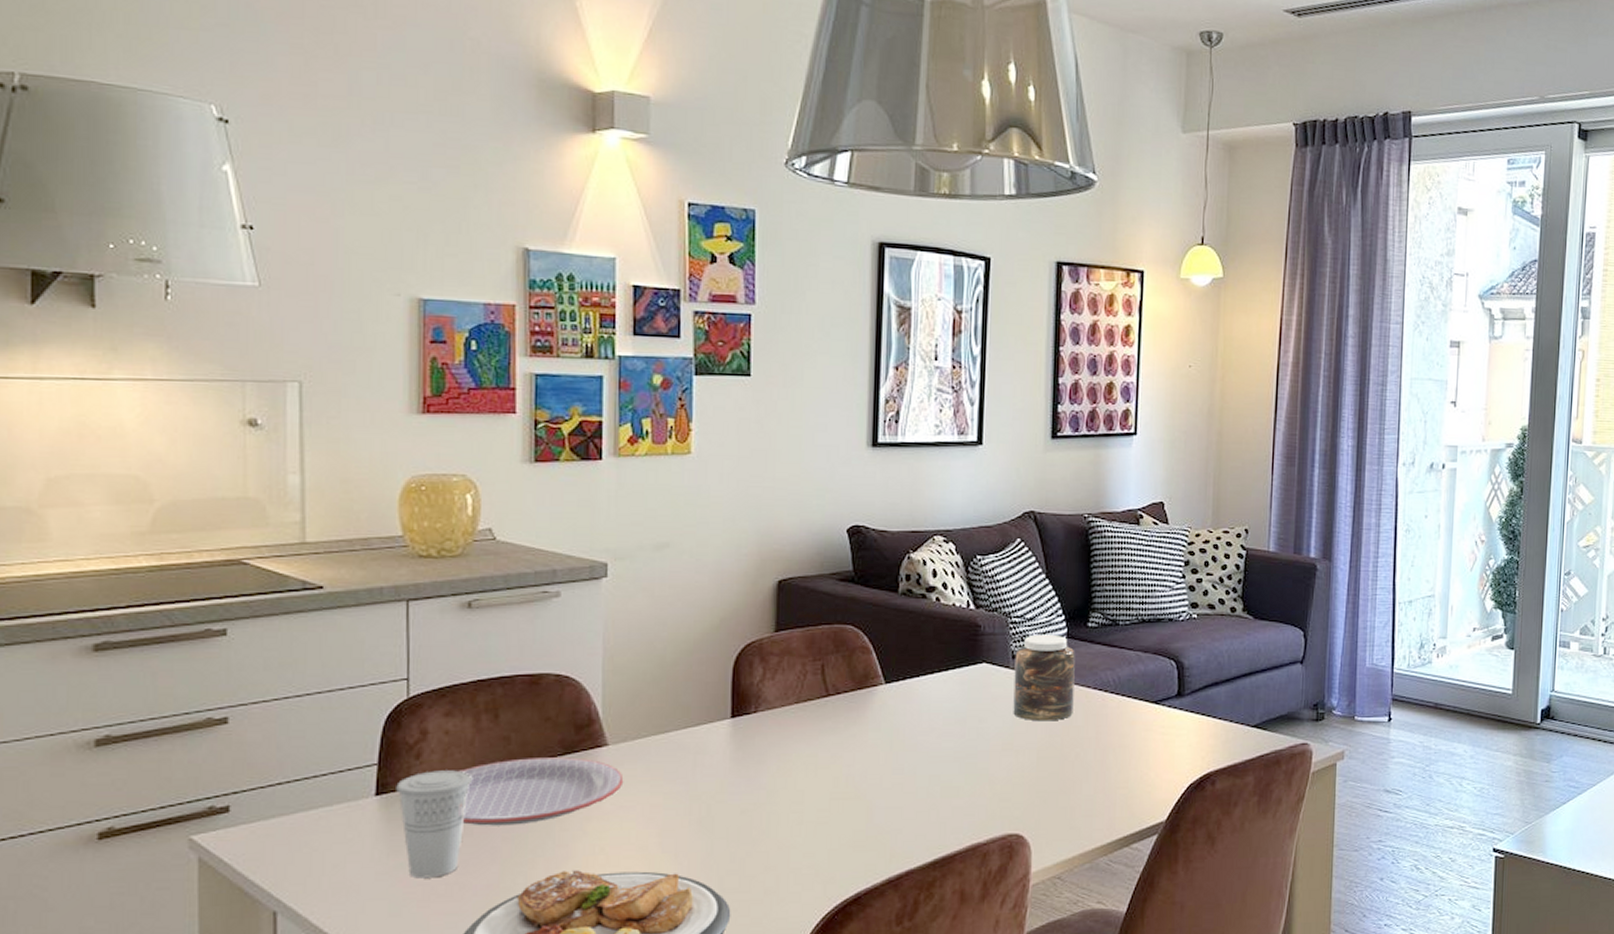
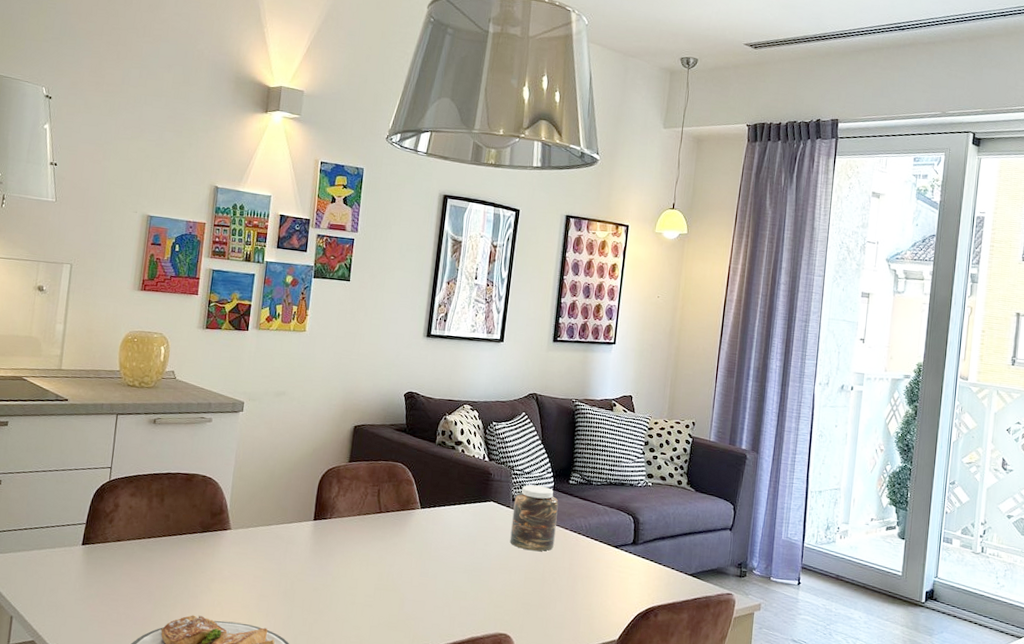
cup: present [396,770,471,879] -> none [95,532,142,608]
plate: present [458,757,624,826] -> none [133,531,239,578]

